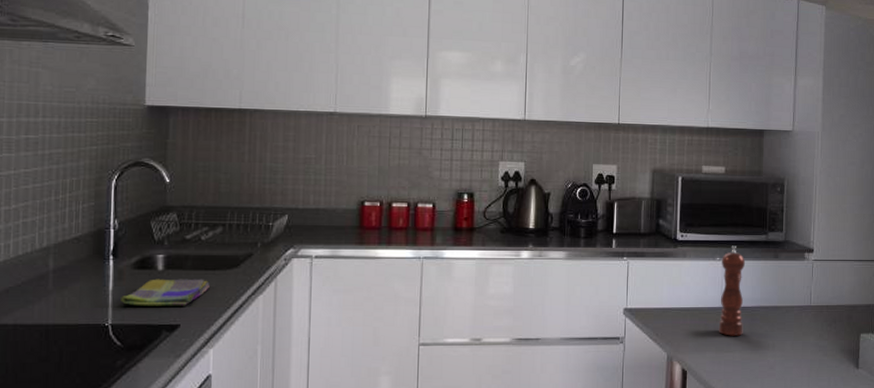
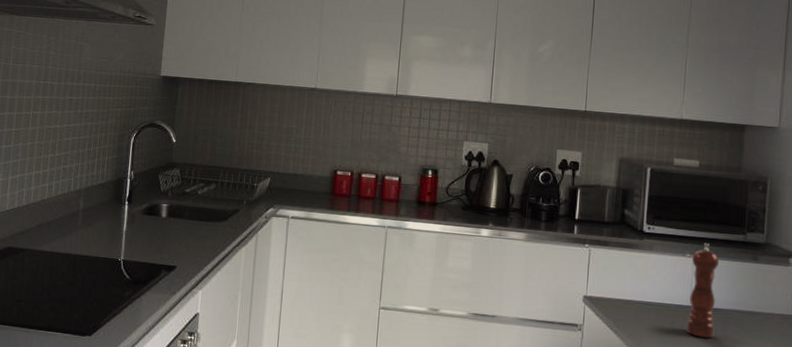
dish towel: present [121,279,210,306] -> none [132,224,202,250]

